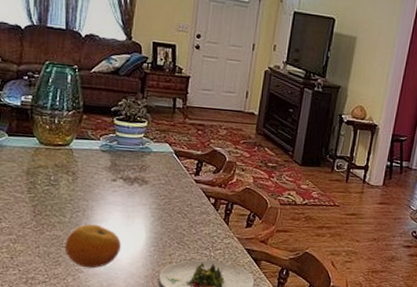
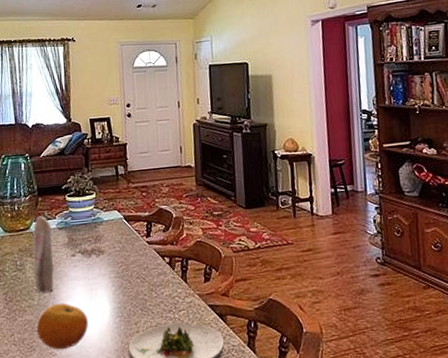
candle: none [67,134,94,212] -> present [33,216,54,293]

